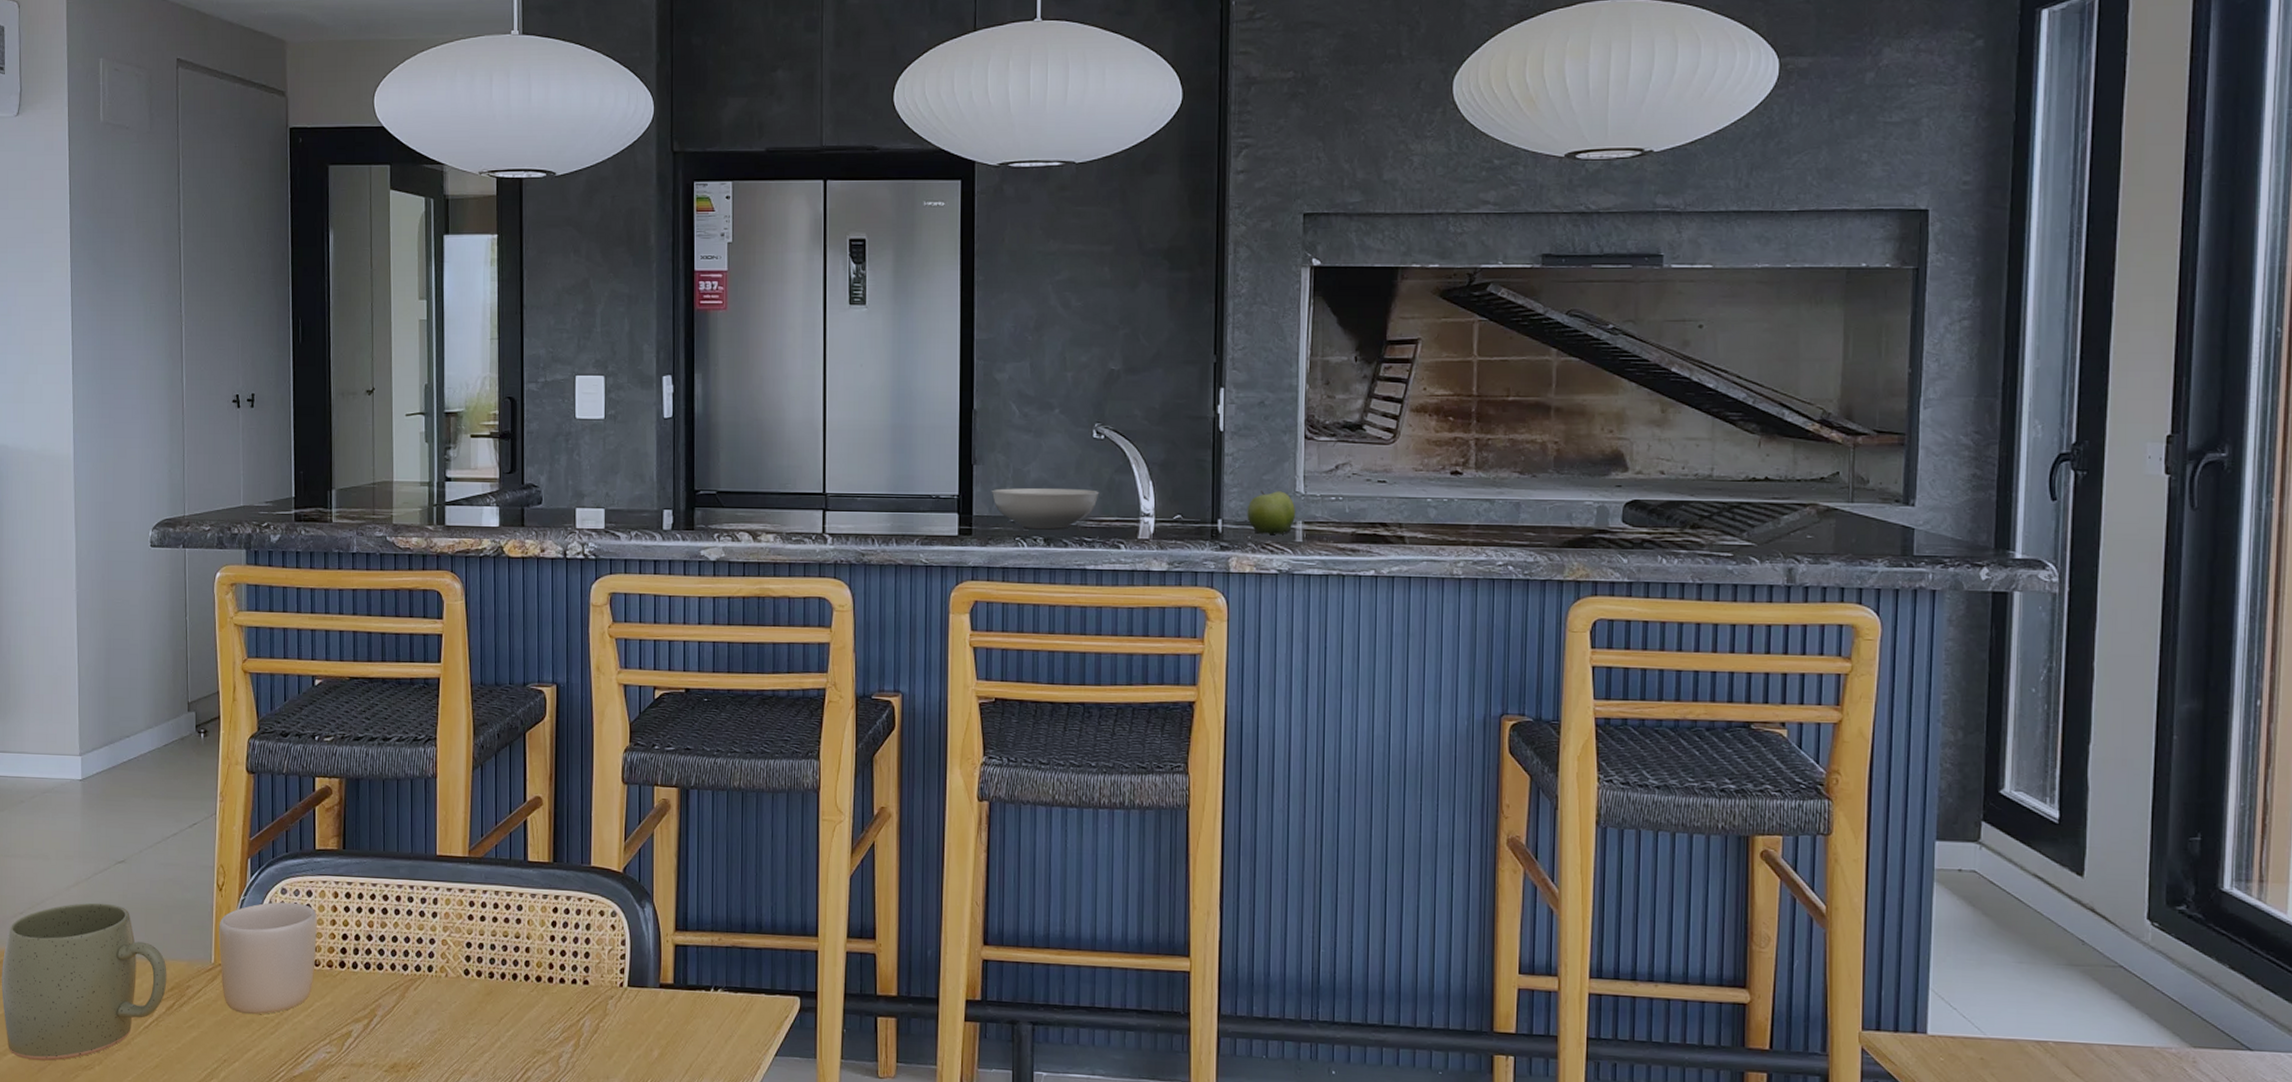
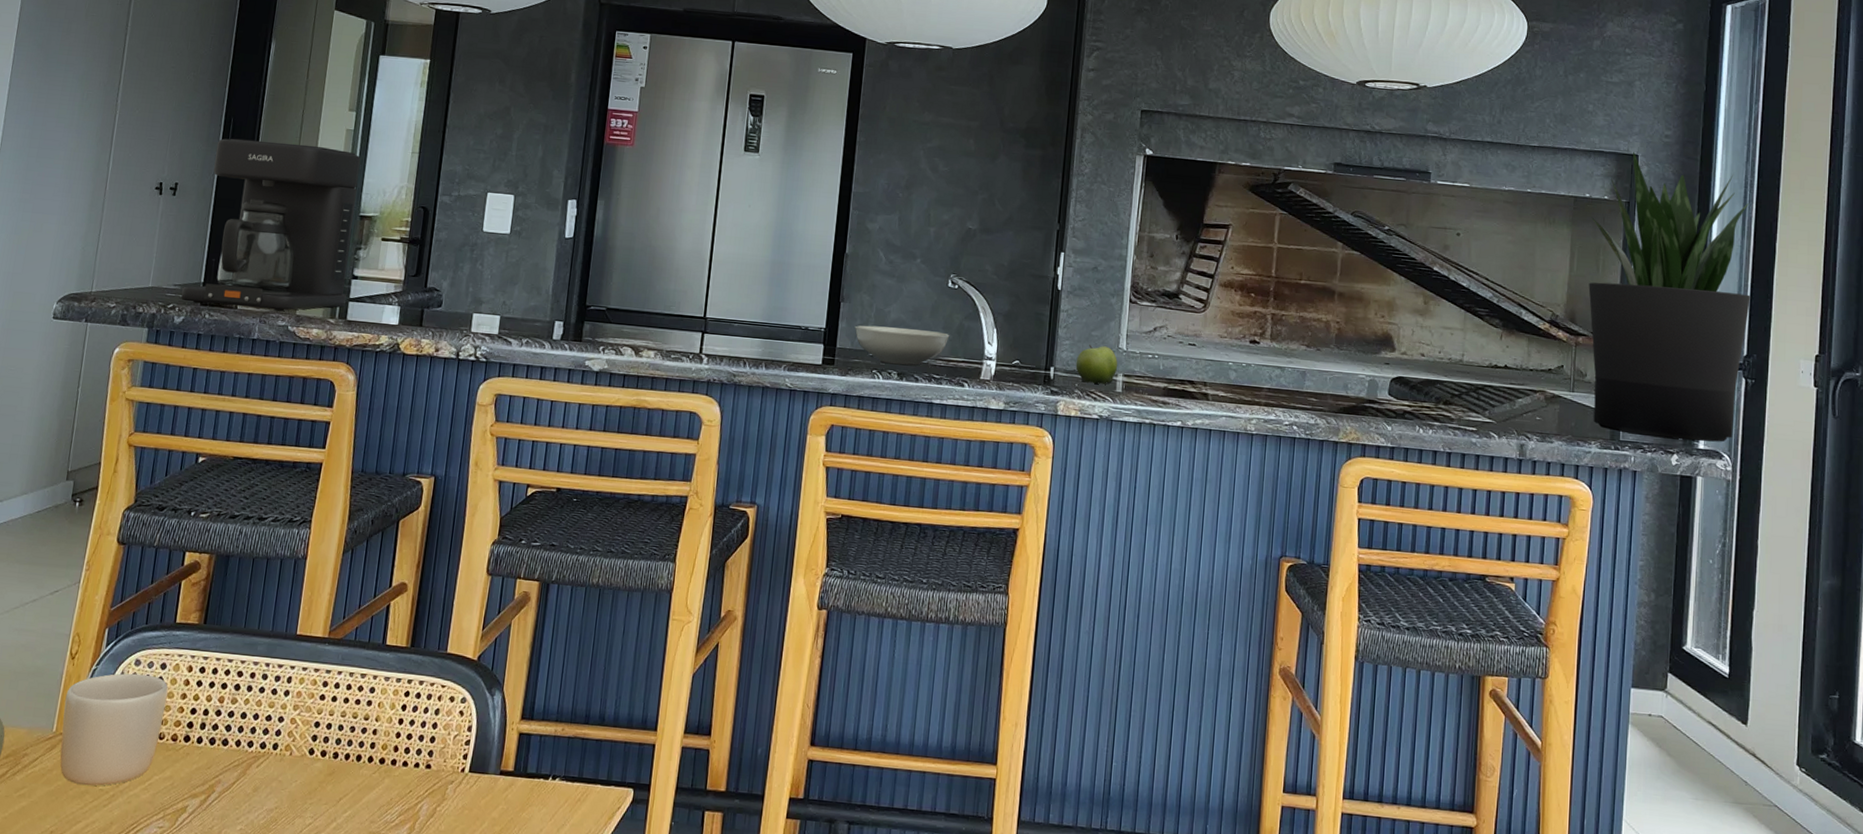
coffee maker: none [275,340,442,522] -> present [181,138,361,312]
planter: none [1868,205,2079,550] -> present [1588,151,1750,443]

